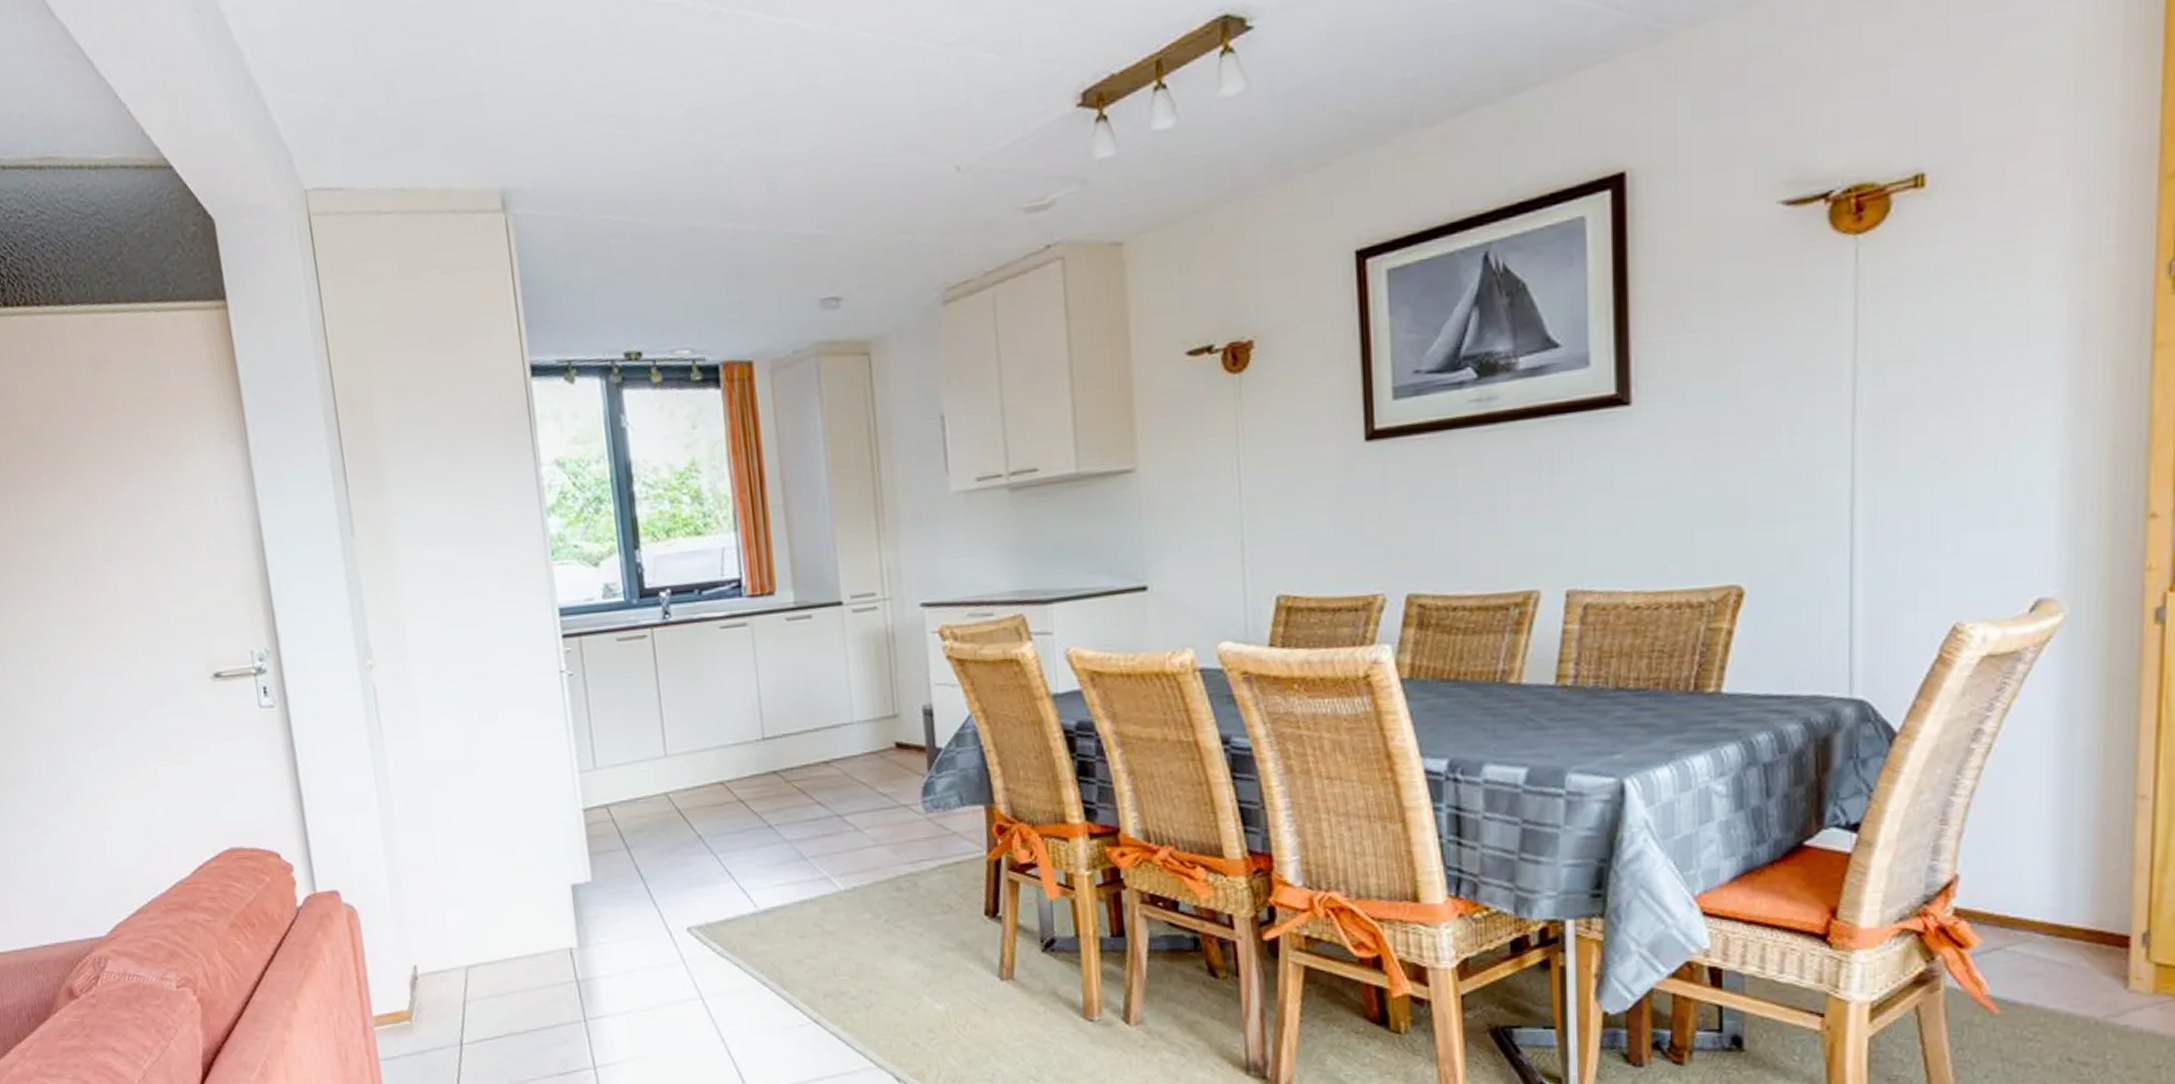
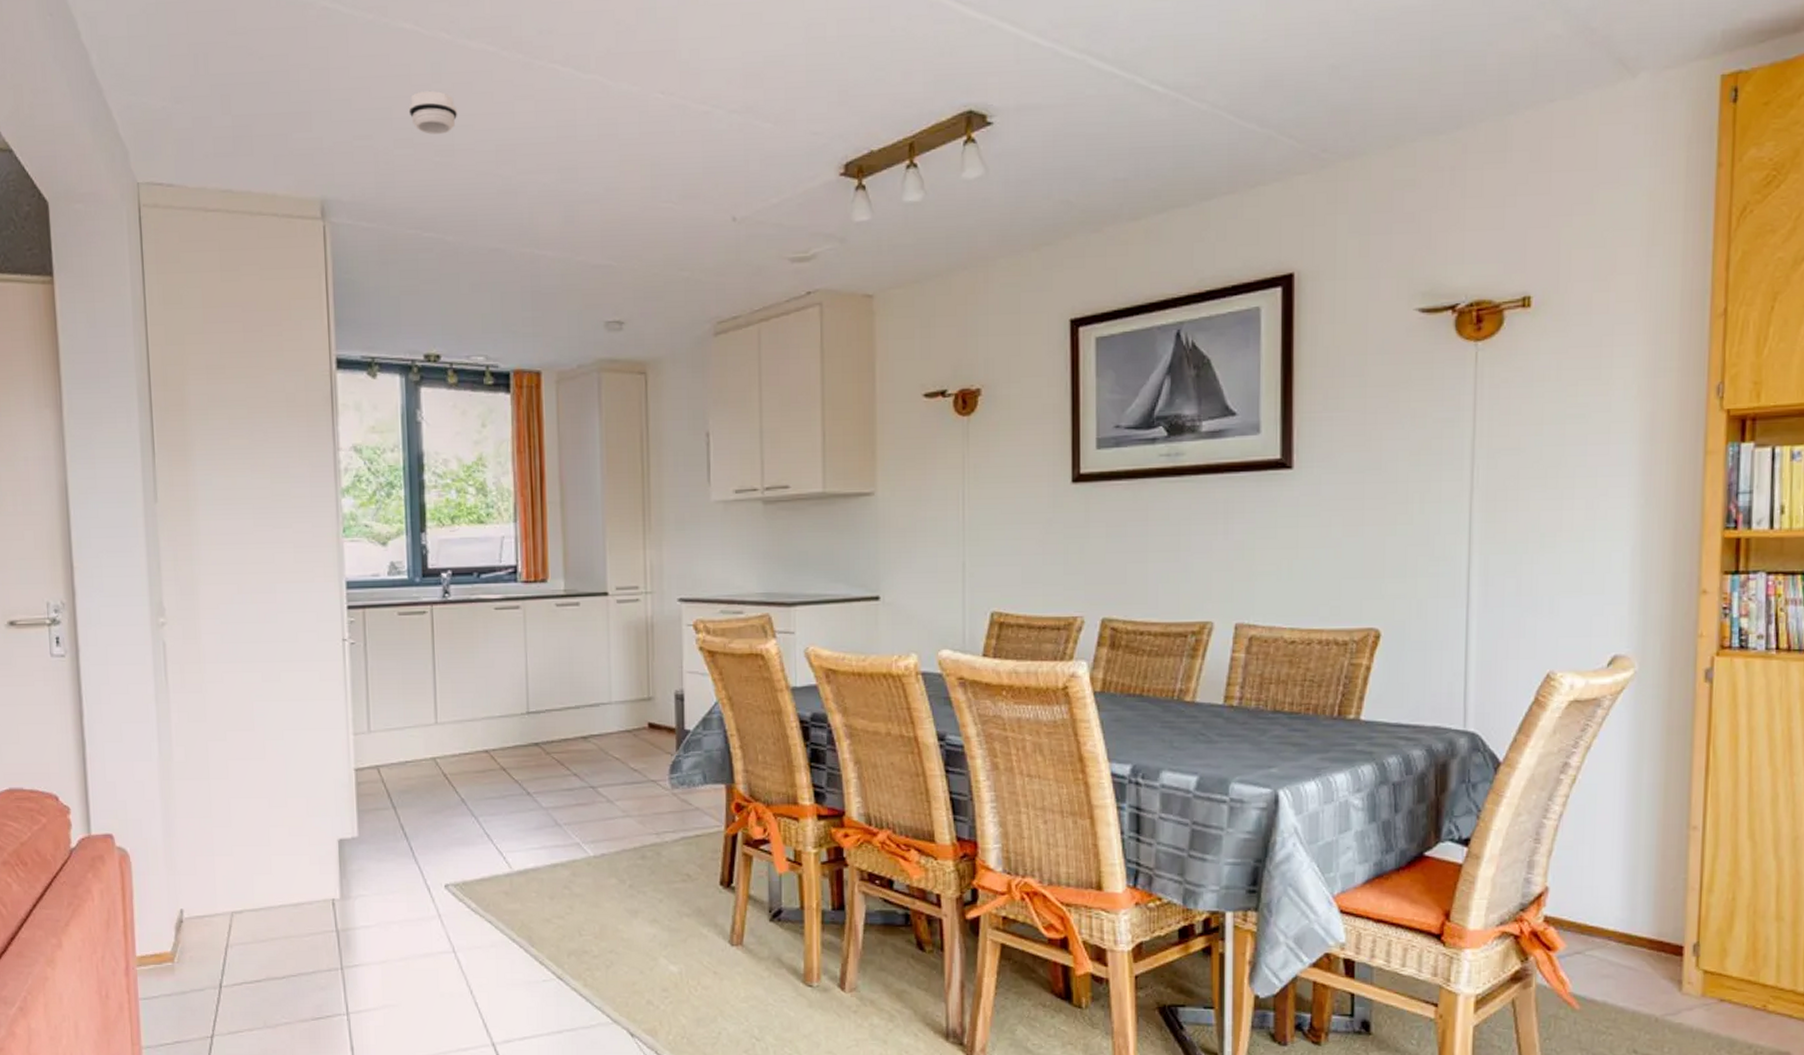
smoke detector: none [587,54,642,105] -> present [408,90,458,134]

